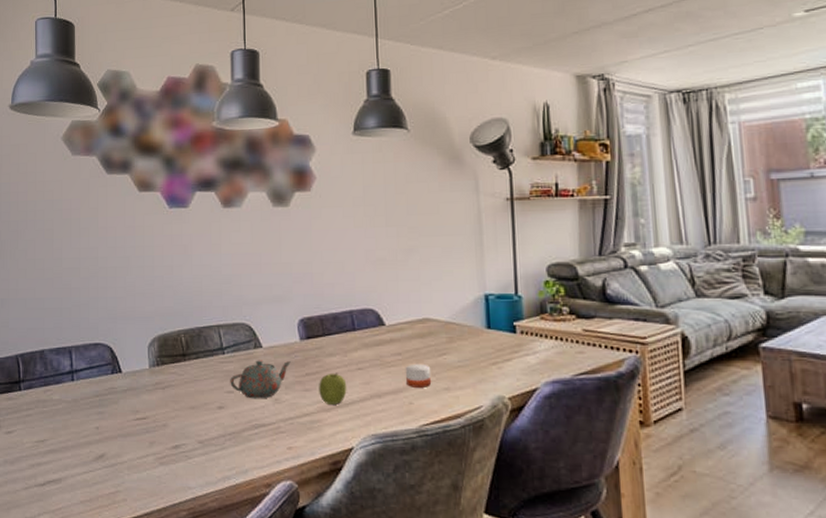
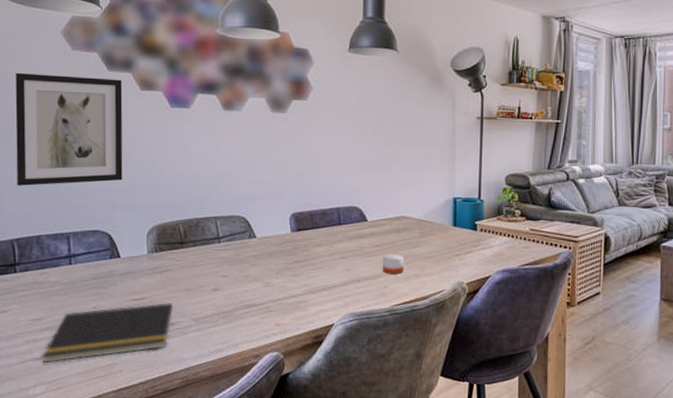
wall art: none [20,181,123,298] -> present [15,72,123,186]
notepad: none [46,422,178,490] -> present [42,302,174,363]
teapot: present [230,360,291,399] -> none [225,248,282,283]
fruit: present [319,373,347,405] -> none [306,261,331,288]

